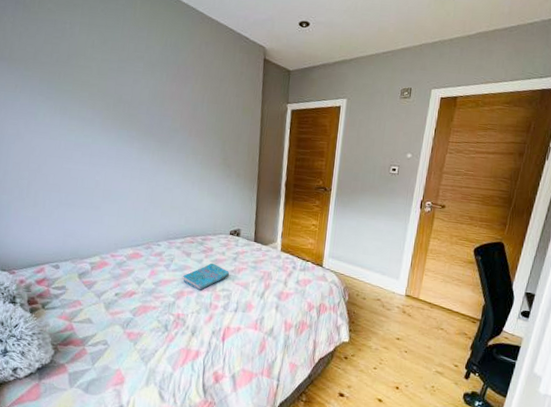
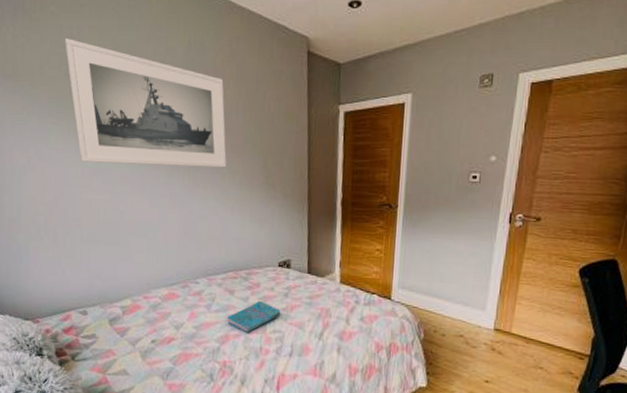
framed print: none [58,30,193,149] -> present [65,37,227,168]

